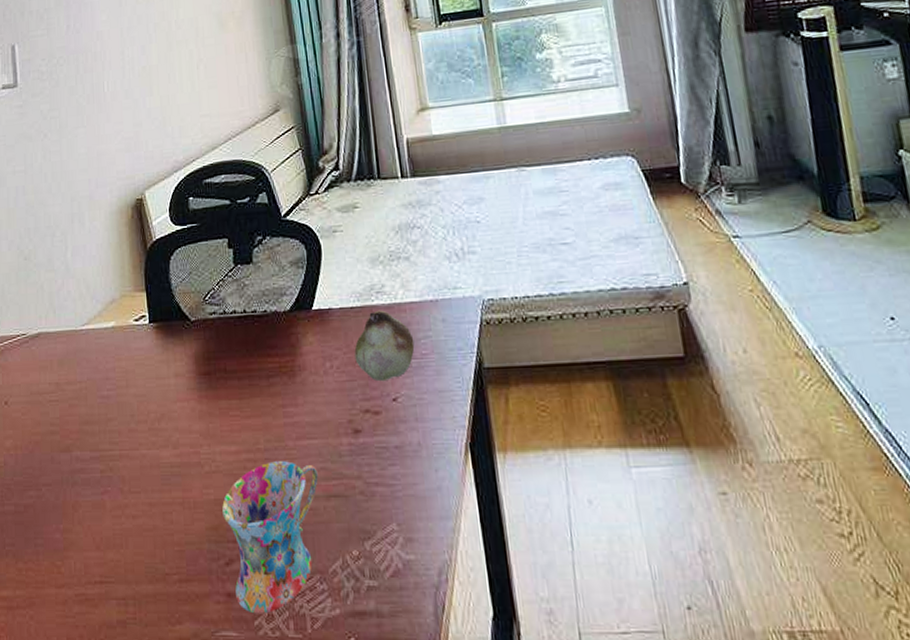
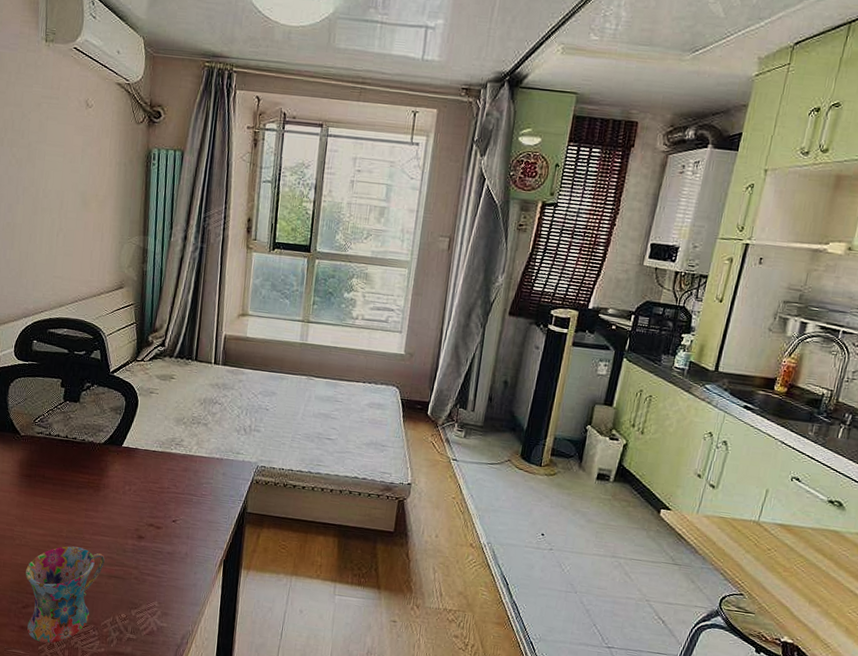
fruit: present [354,310,415,382] -> none [149,457,198,508]

